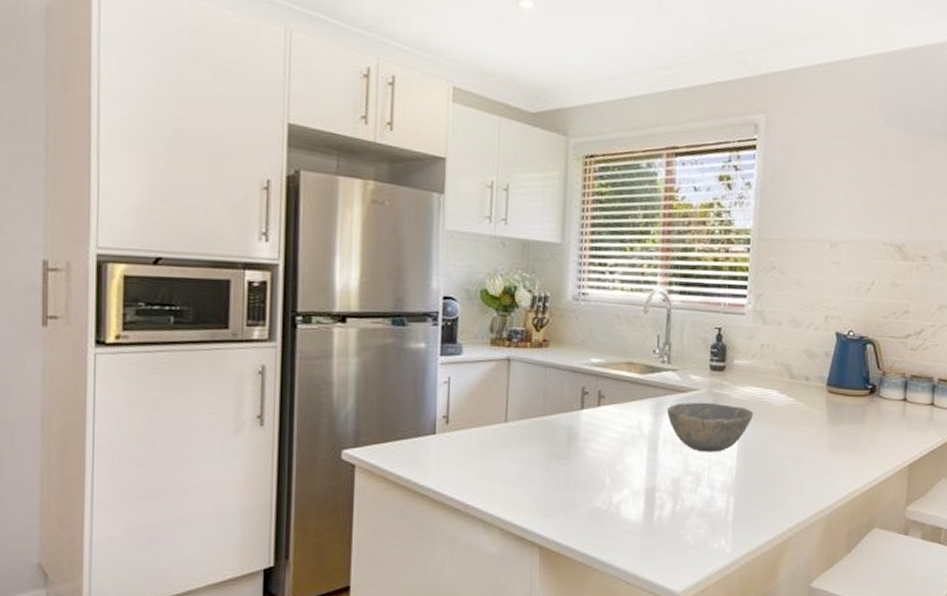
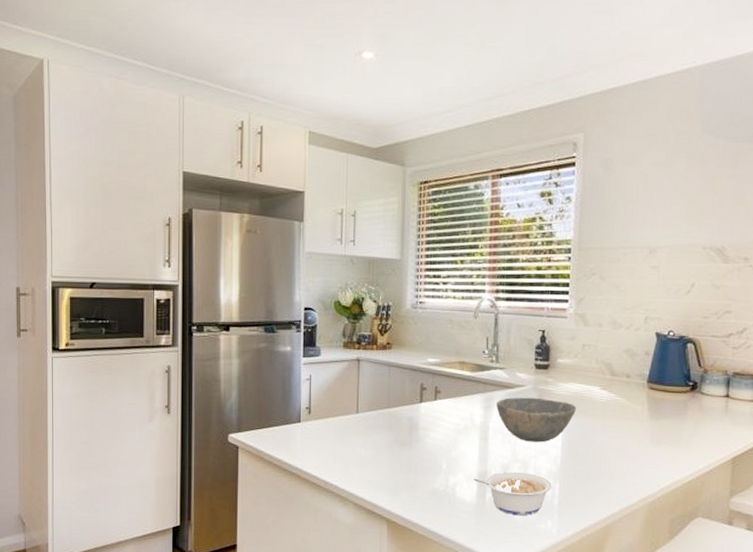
legume: none [639,485,727,534] -> present [473,471,552,515]

